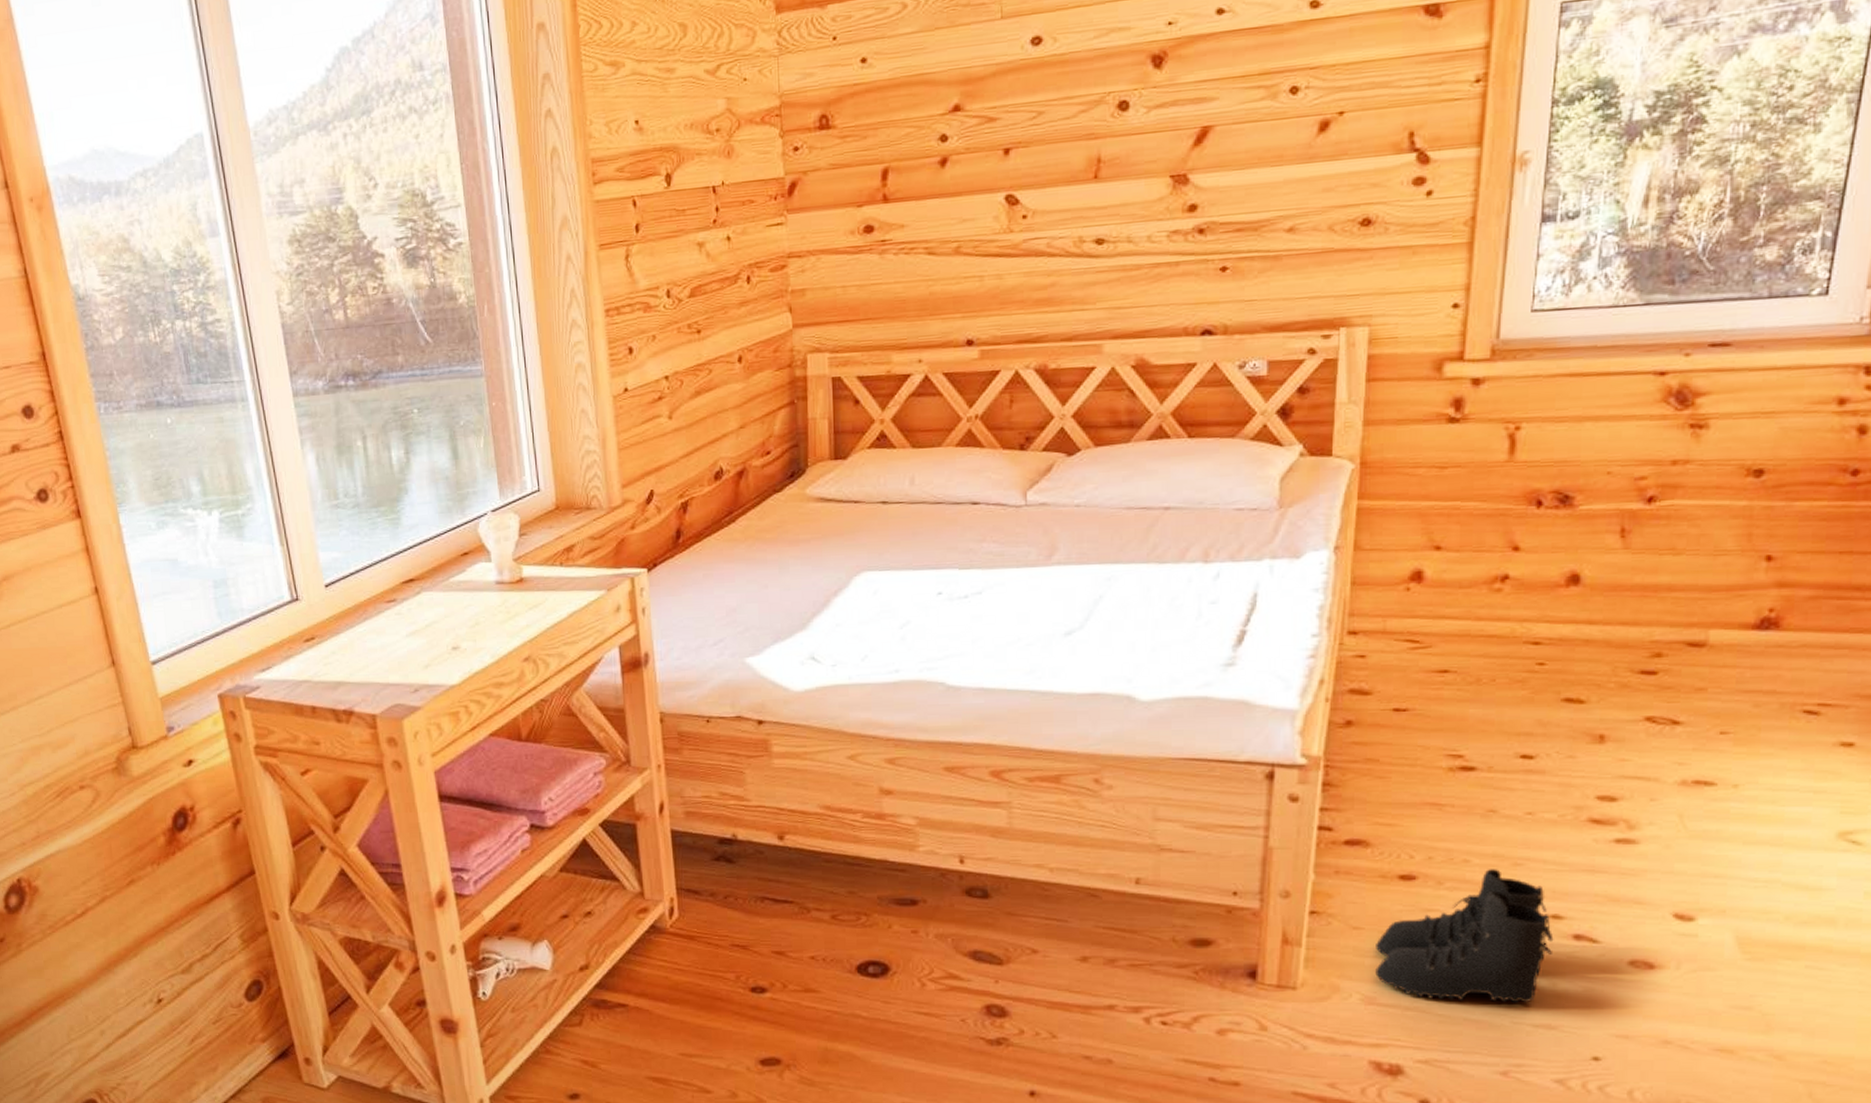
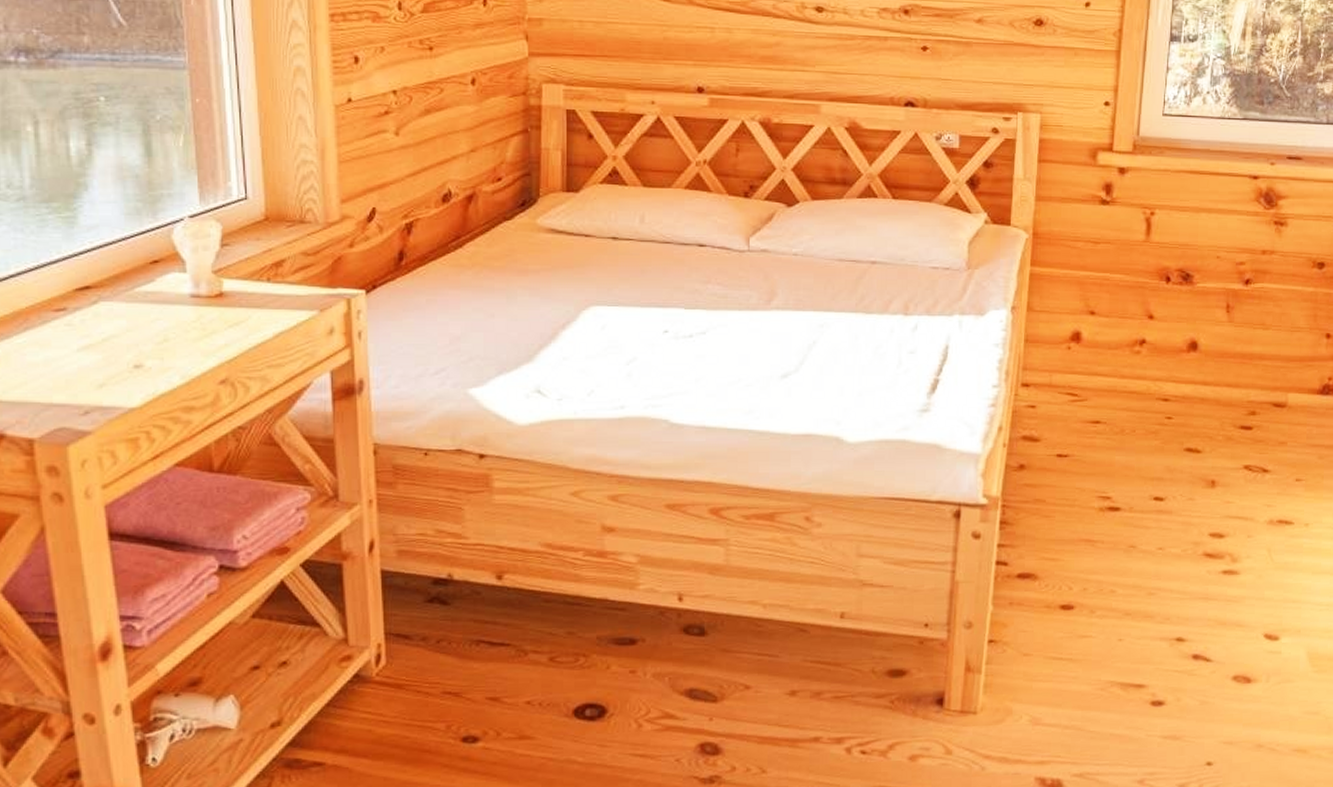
boots: present [1375,869,1554,1003] -> none [1041,598,1178,718]

